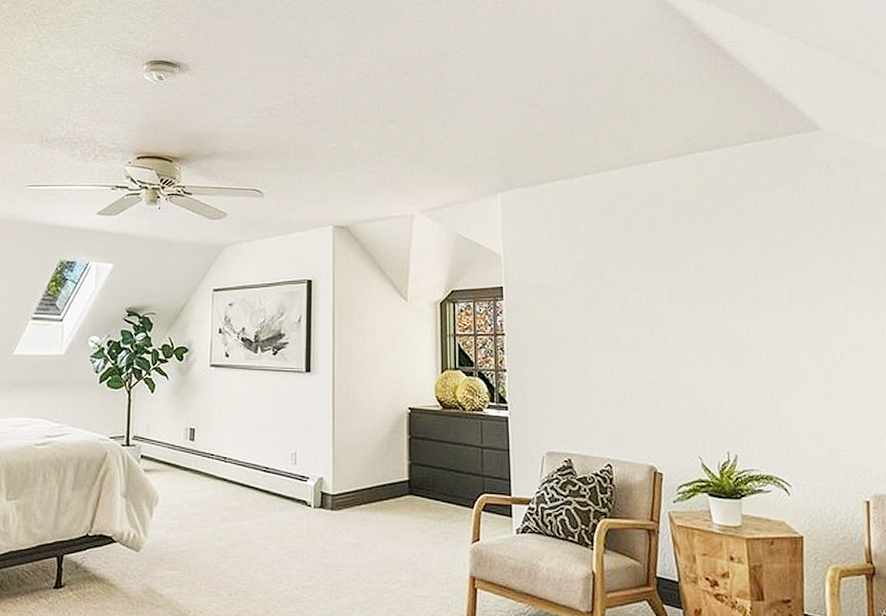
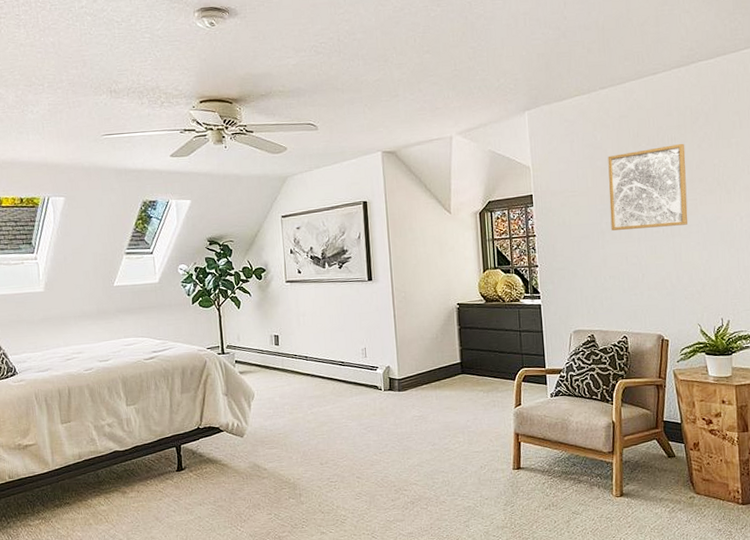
wall art: none [591,241,686,335] -> present [608,143,688,231]

